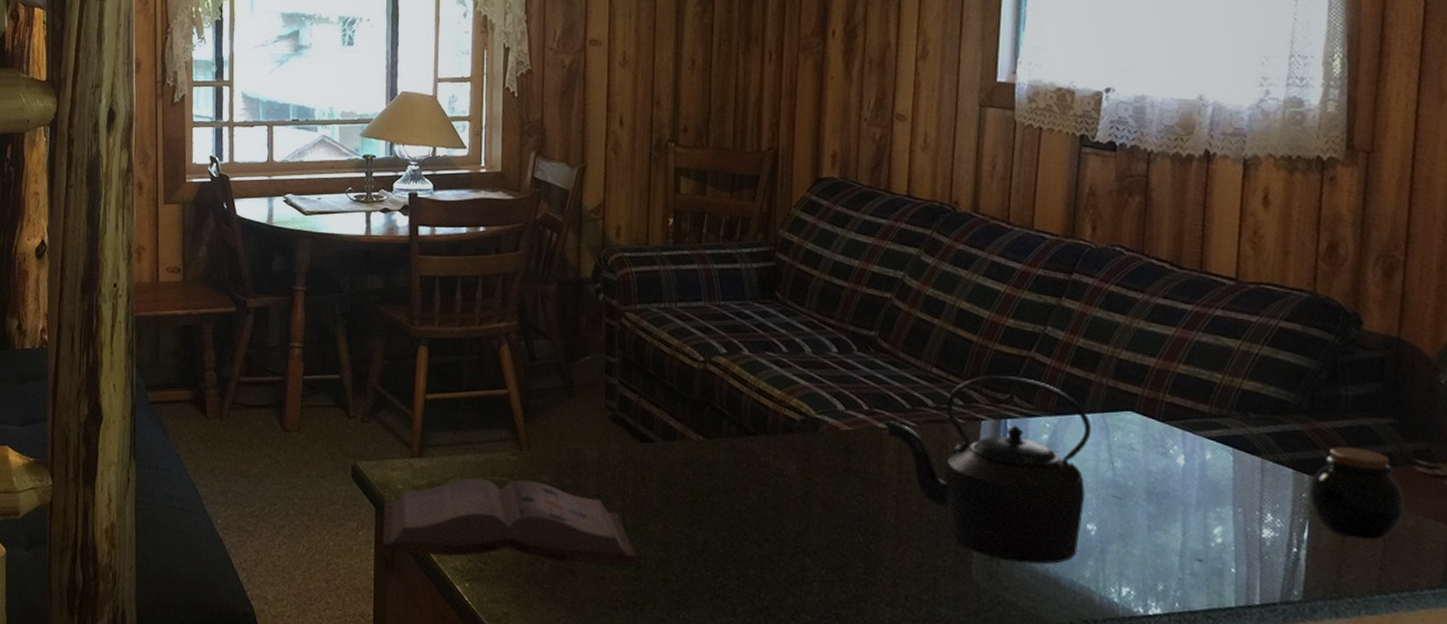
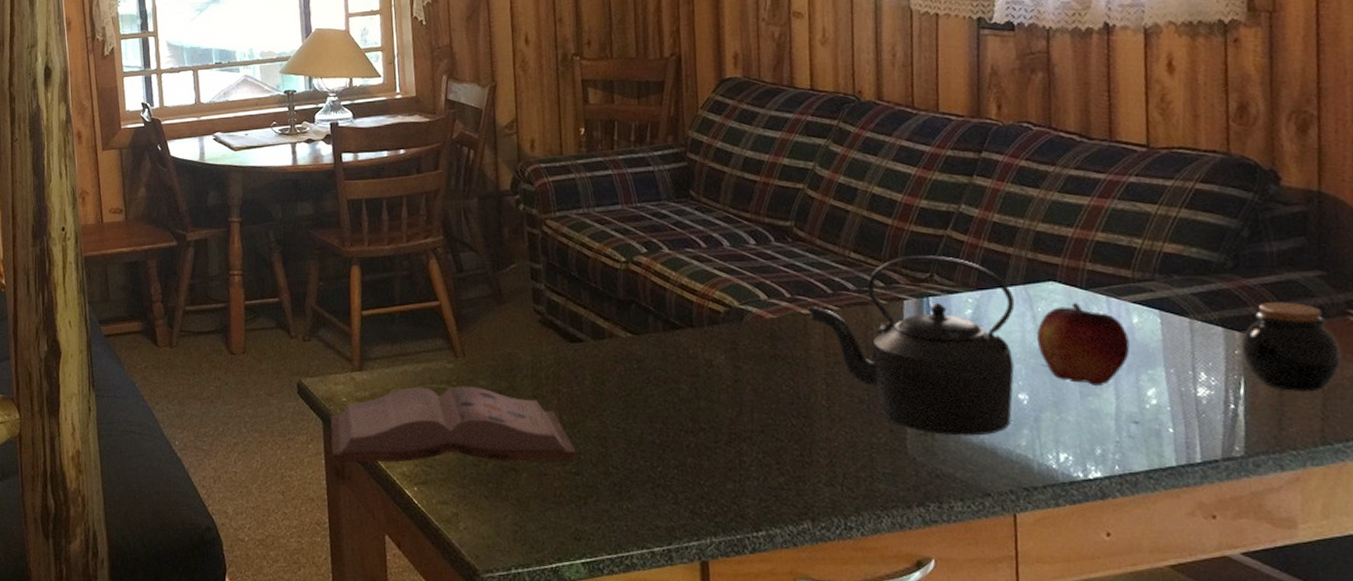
fruit: none [1111,434,1201,520] -> present [1037,302,1130,385]

